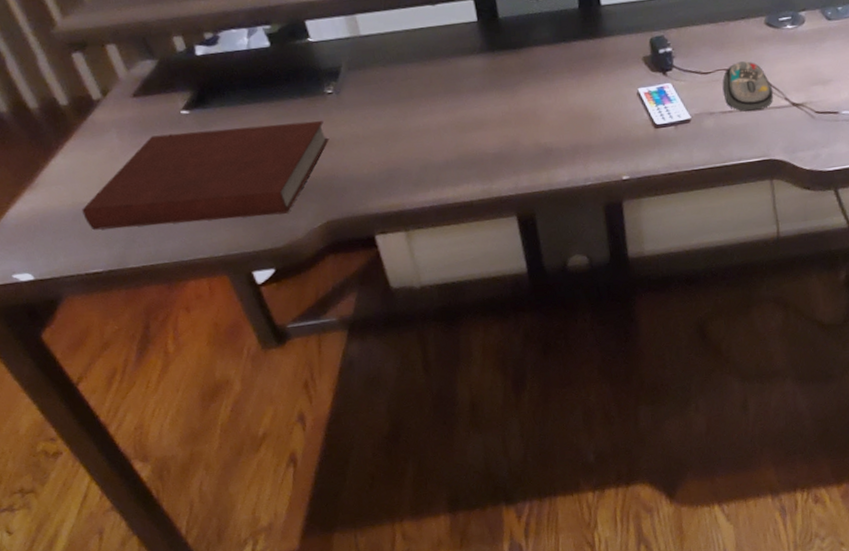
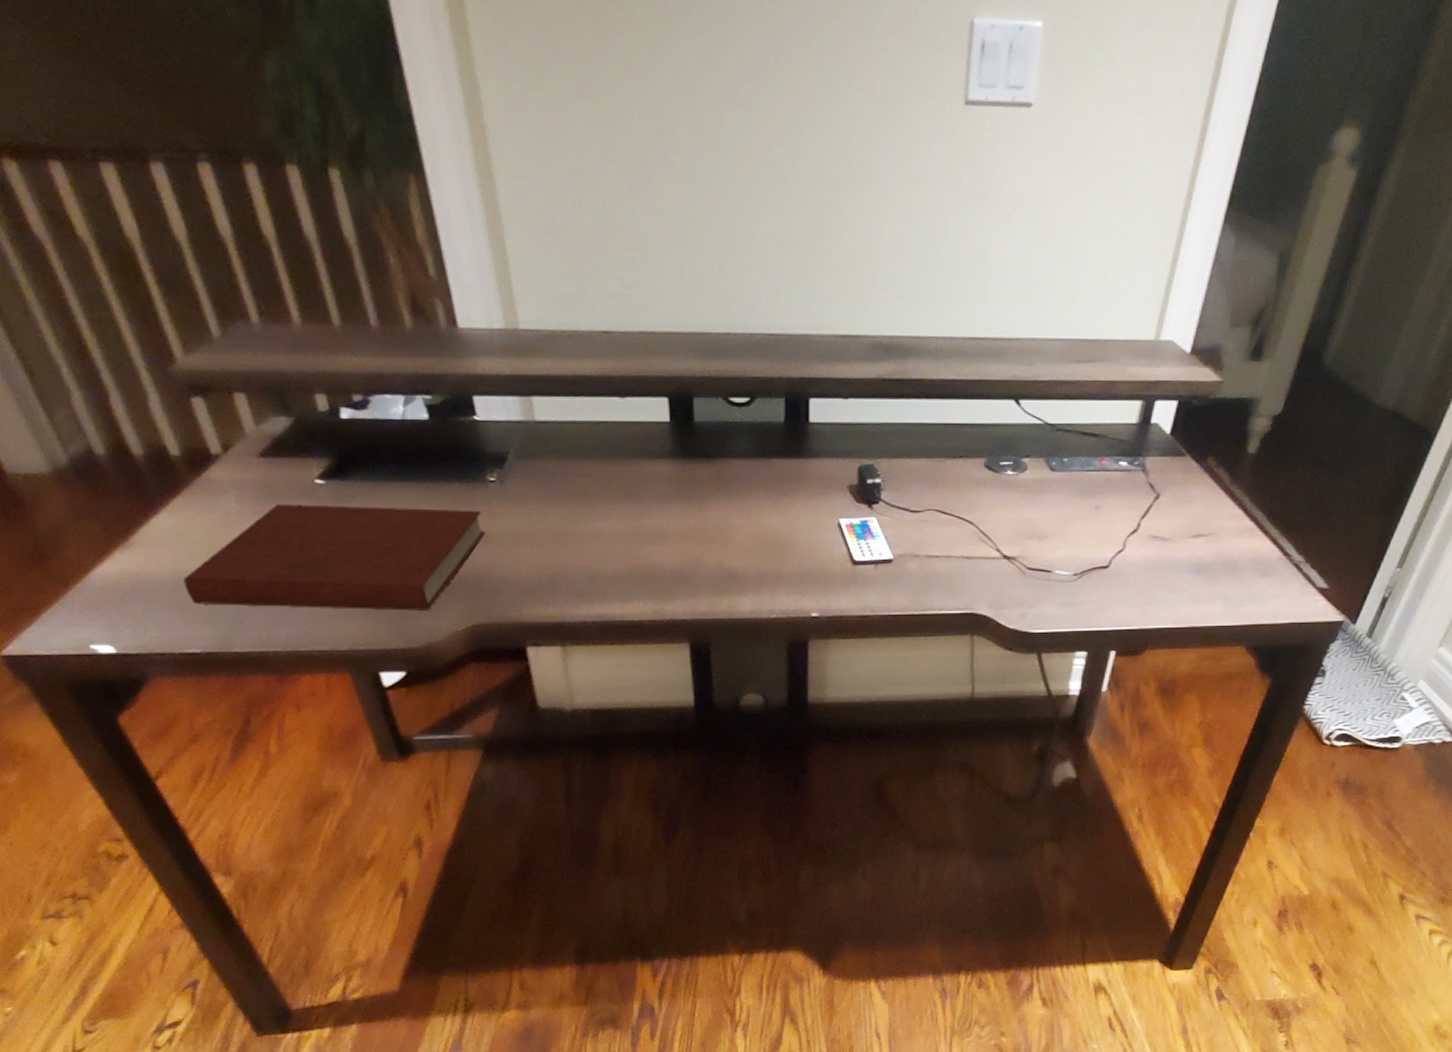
computer mouse: present [722,61,774,112] -> none [931,504,985,559]

